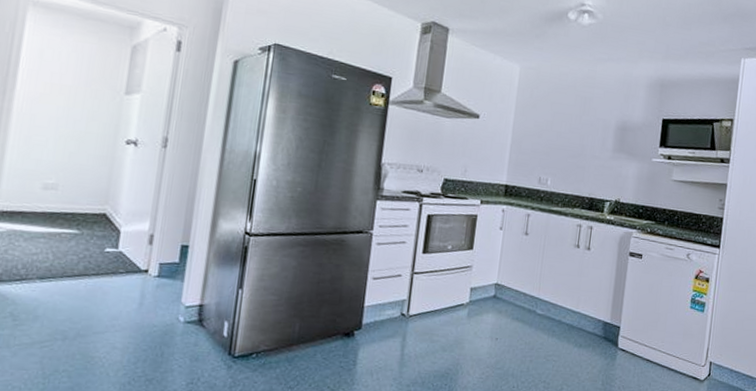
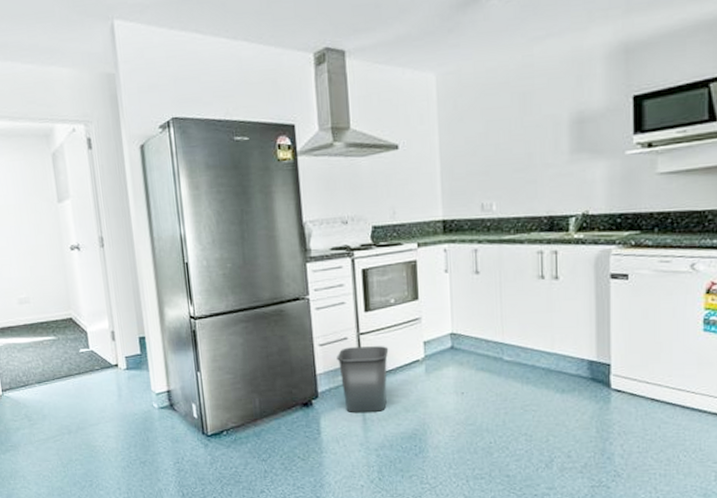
waste bin: none [386,284,438,350] -> present [337,346,389,414]

